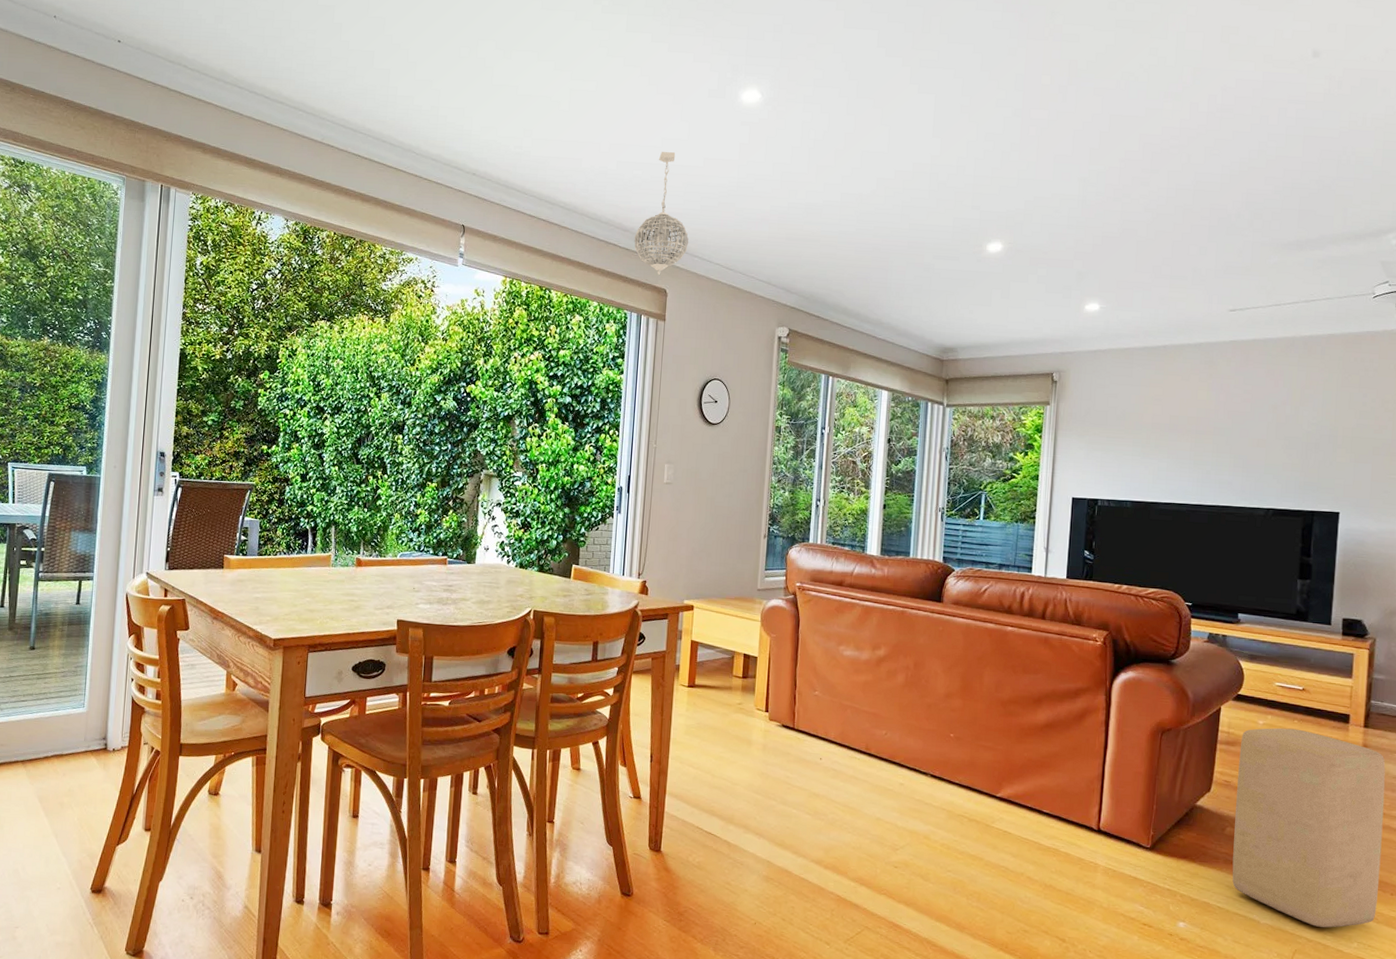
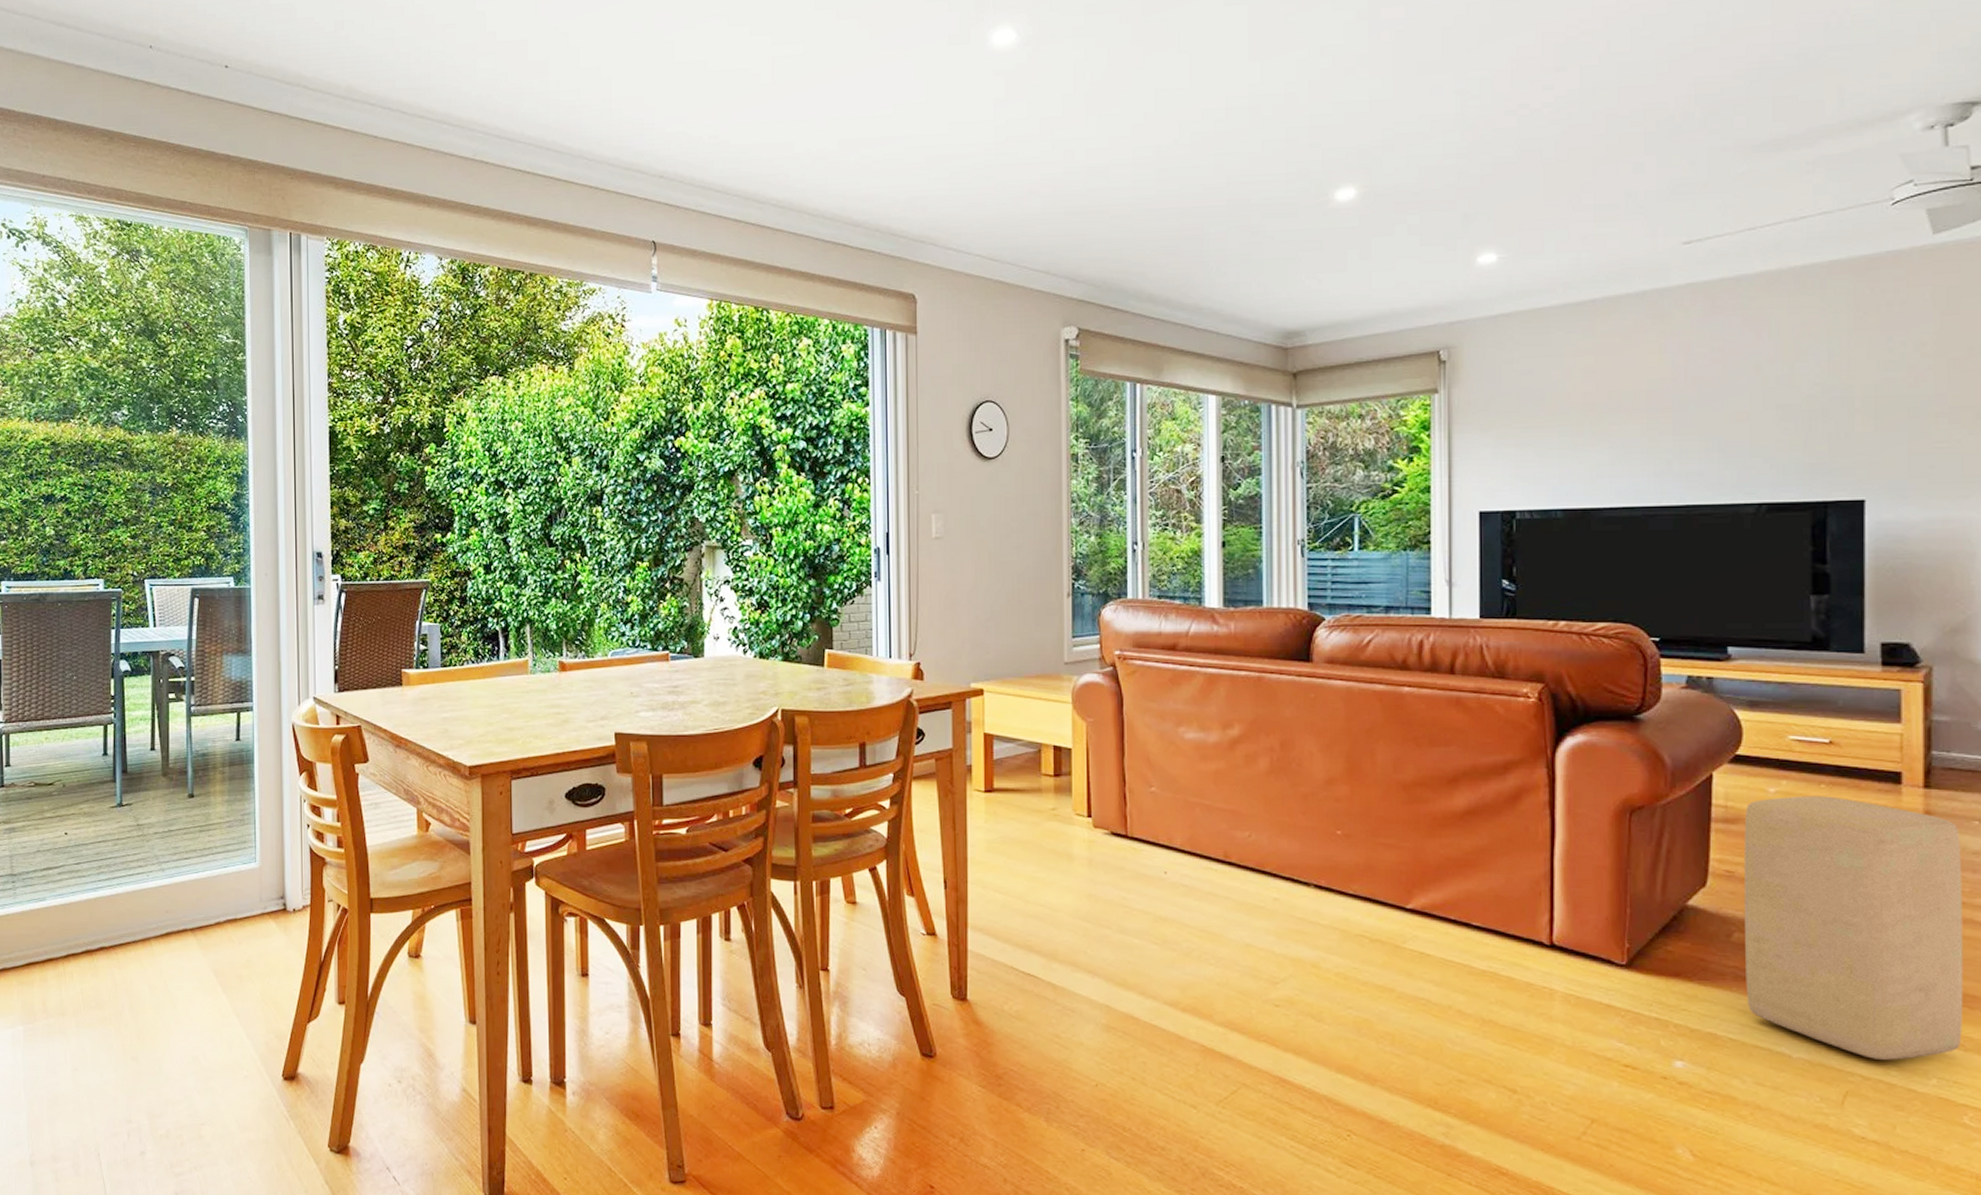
pendant light: present [634,152,689,276] -> none [868,120,939,278]

